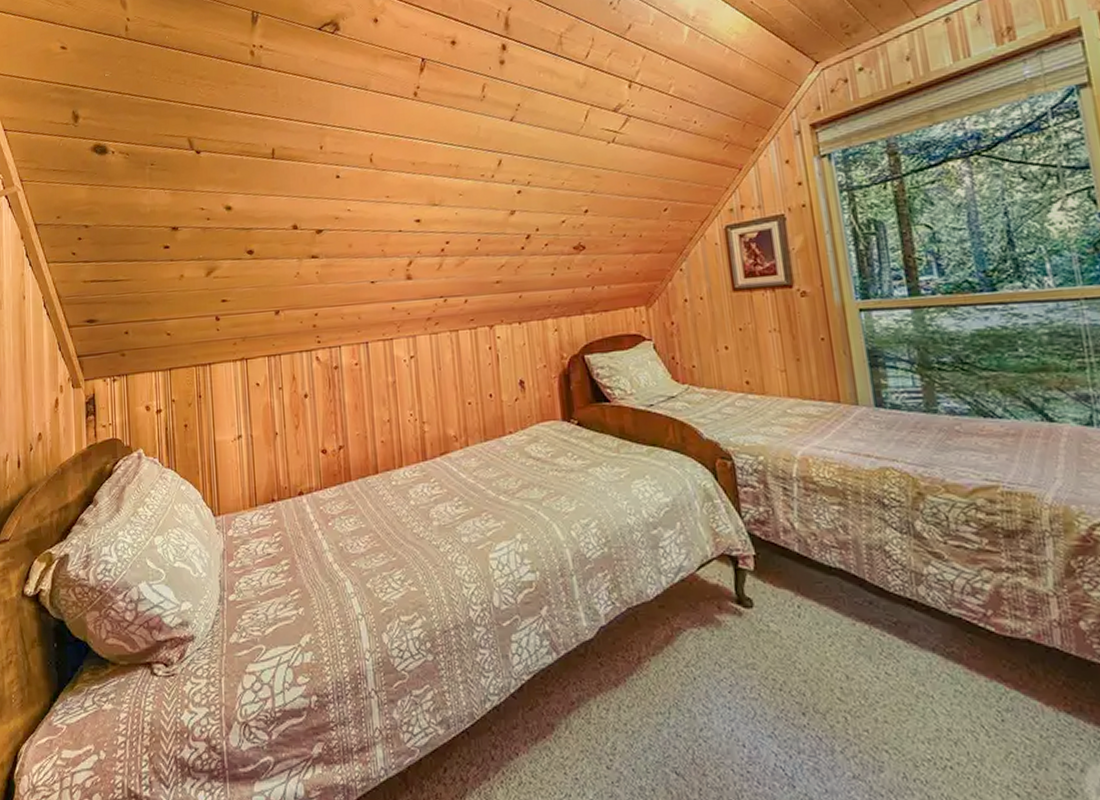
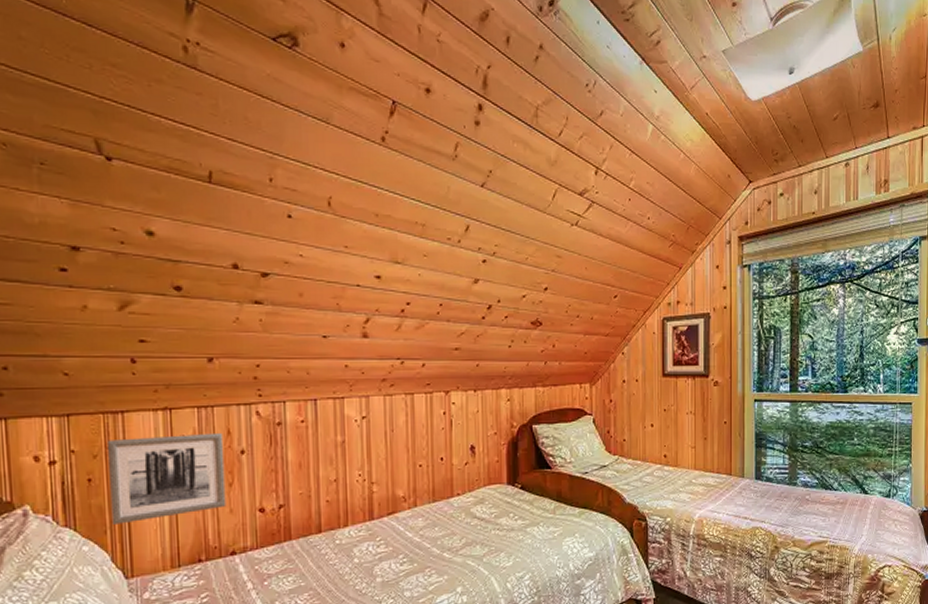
wall art: none [199,378,294,466] -> present [108,432,226,525]

